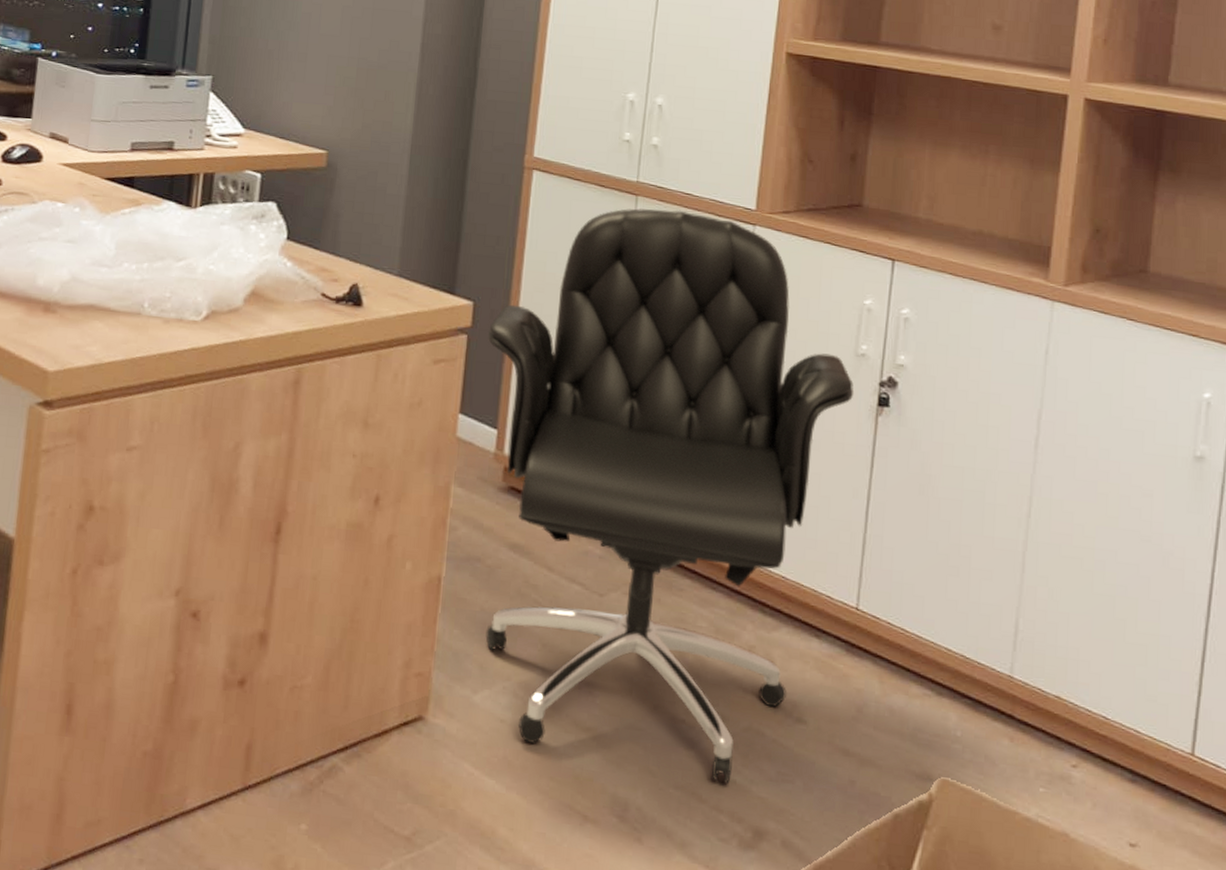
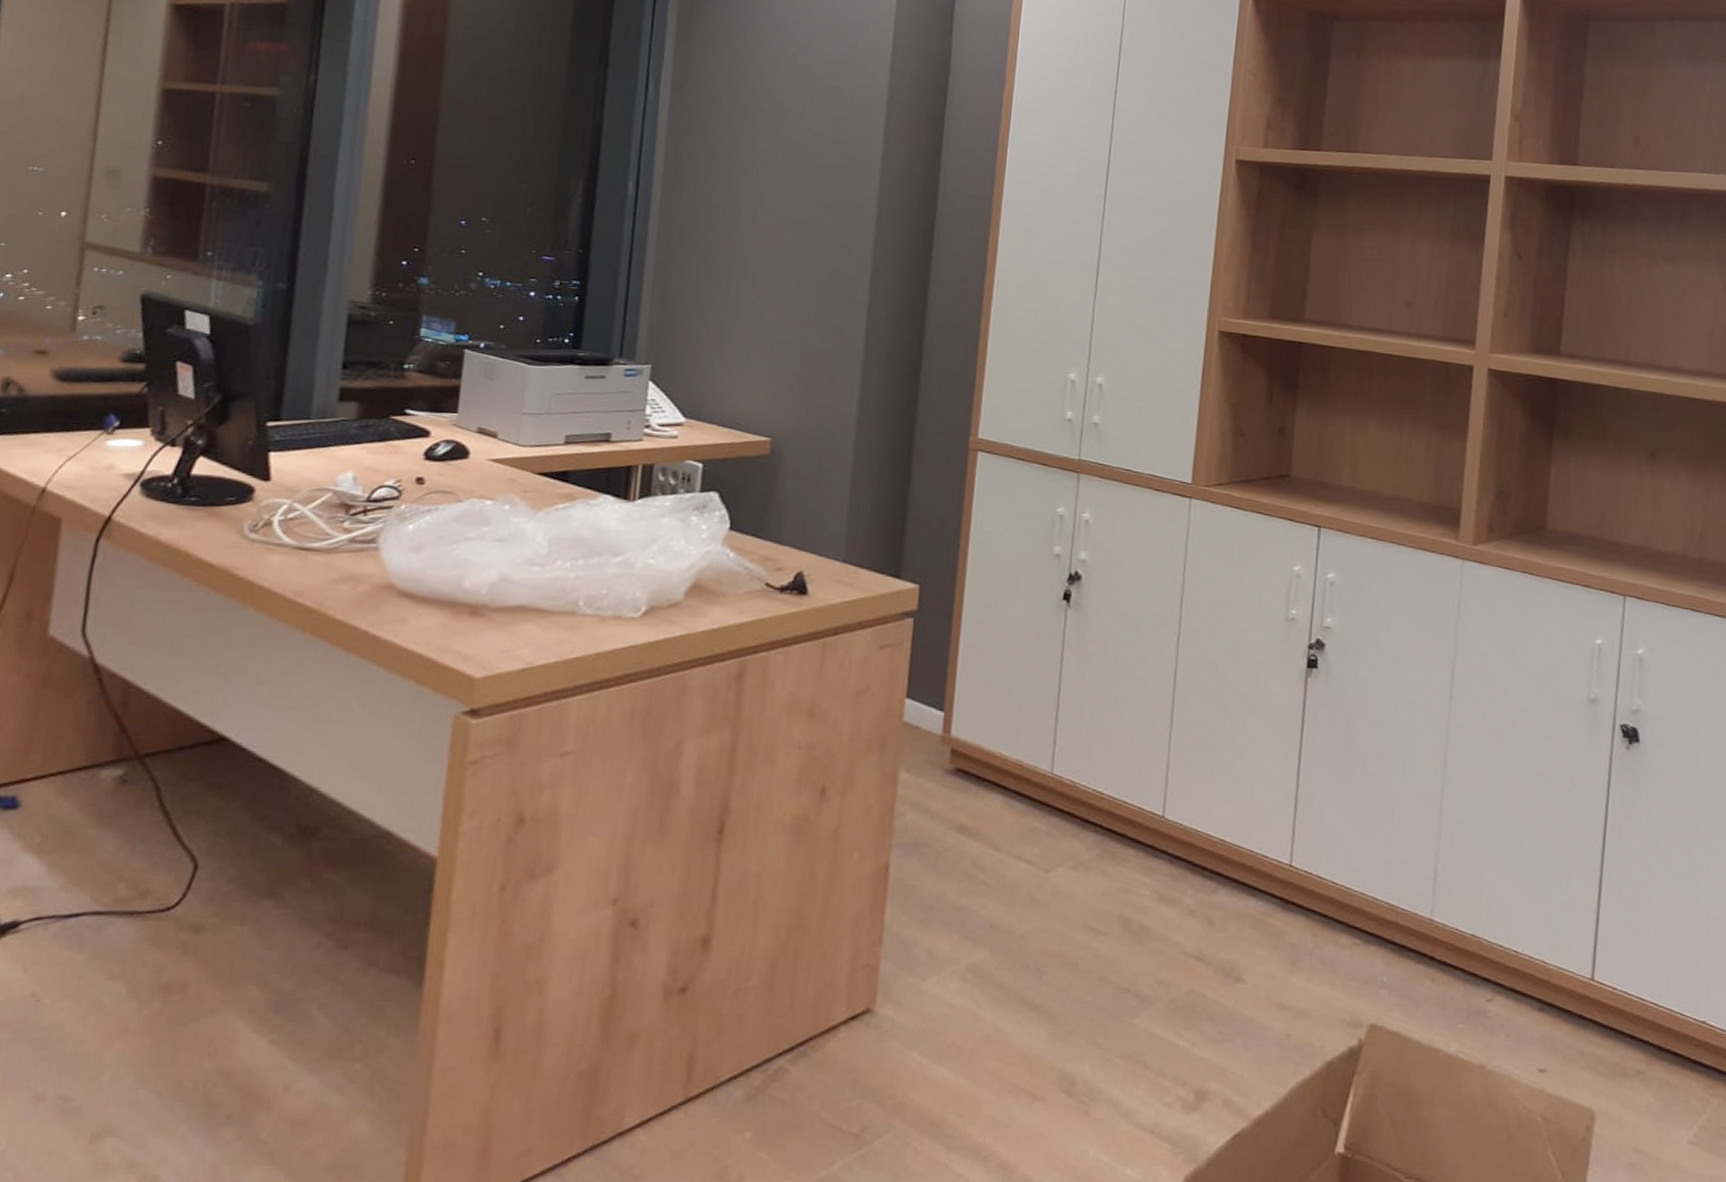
office chair: present [485,208,854,783] -> none [933,485,1285,1048]

